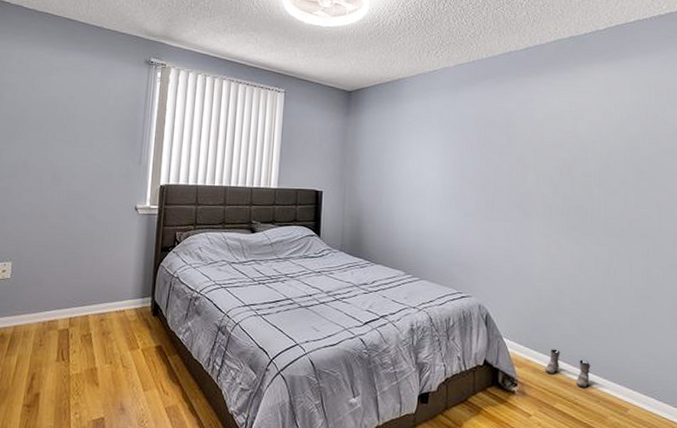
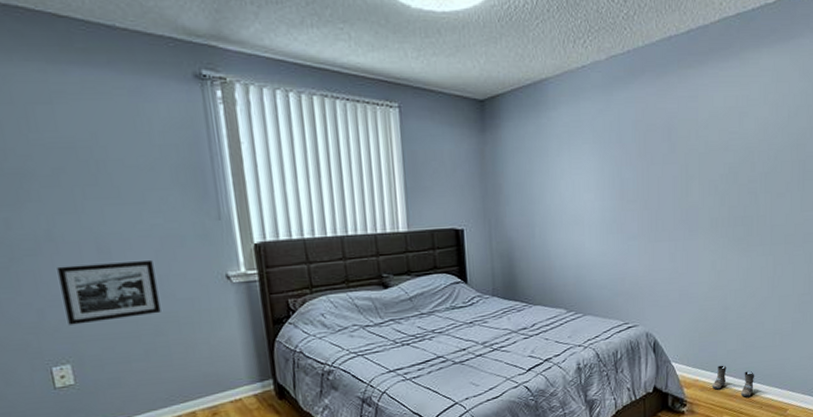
picture frame: none [19,187,87,232] -> present [57,261,161,325]

